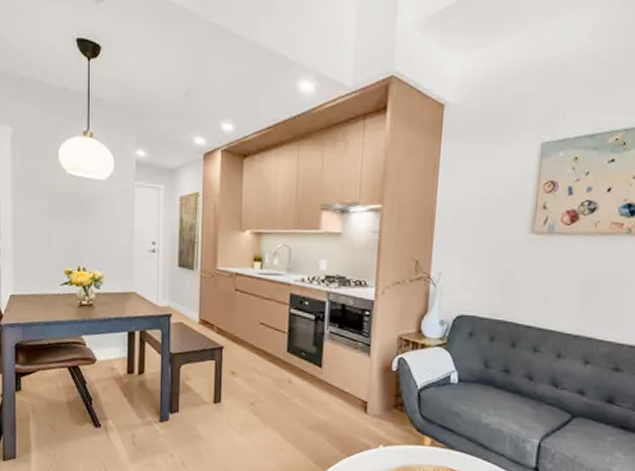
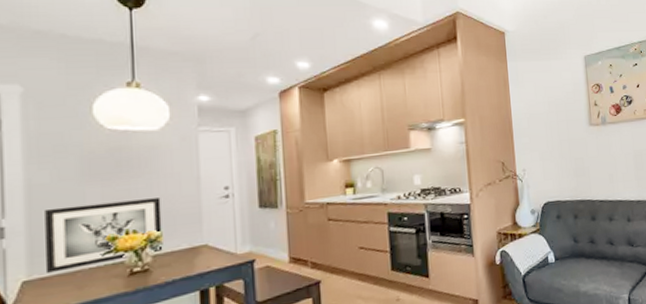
wall art: none [24,238,104,292] -> present [45,198,163,273]

